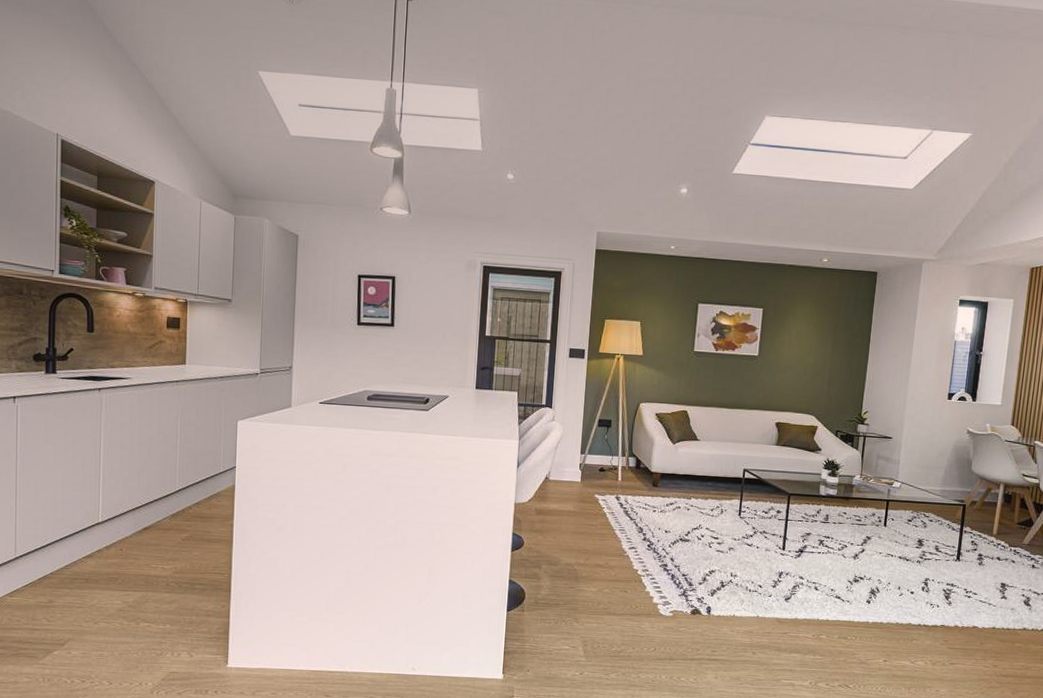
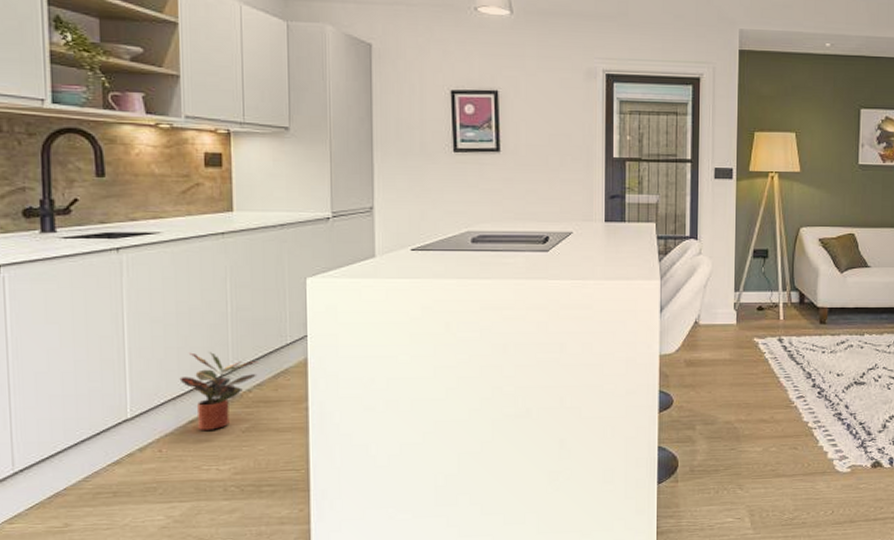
potted plant: none [139,474,198,538] -> present [179,352,259,432]

